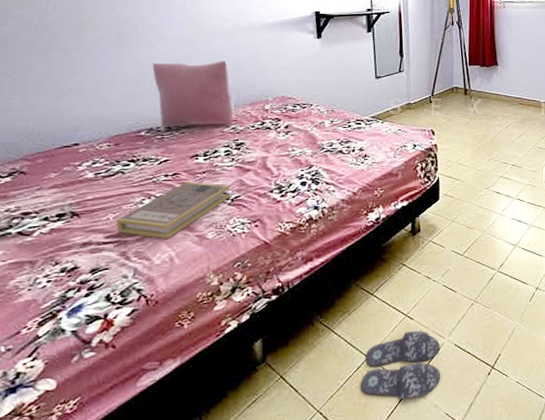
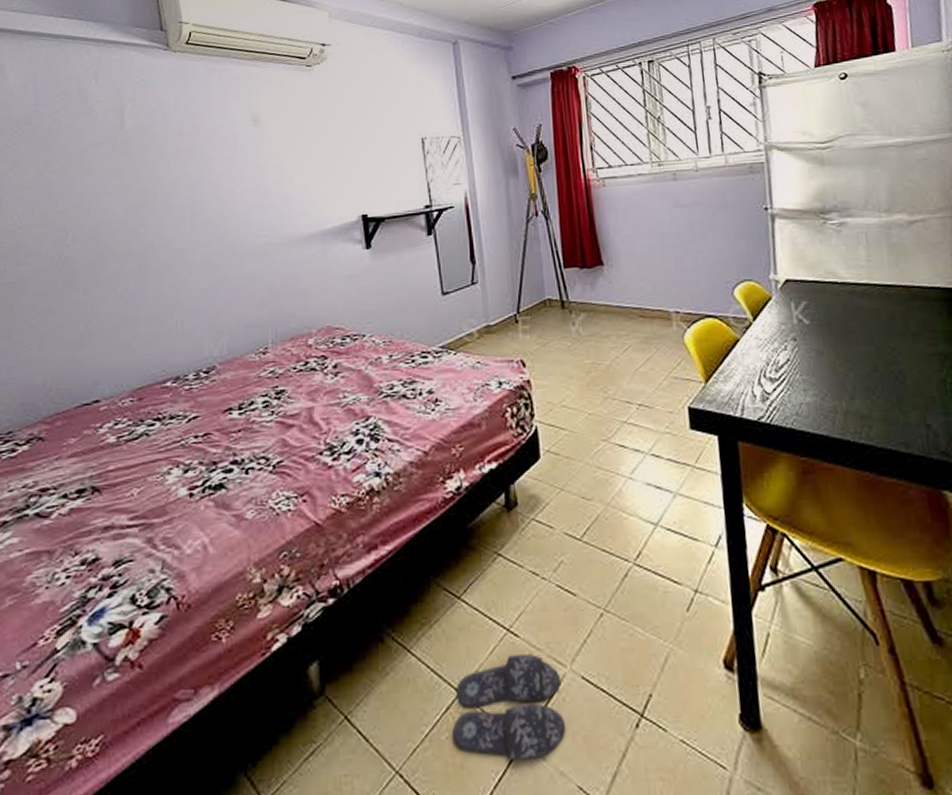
book: present [116,182,230,240] -> none [141,444,271,521]
pillow: present [152,60,234,127] -> none [177,285,271,375]

